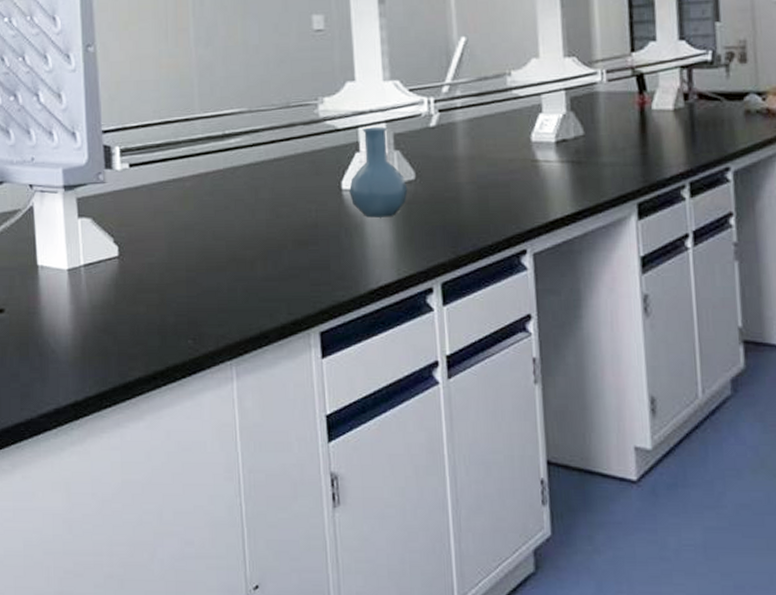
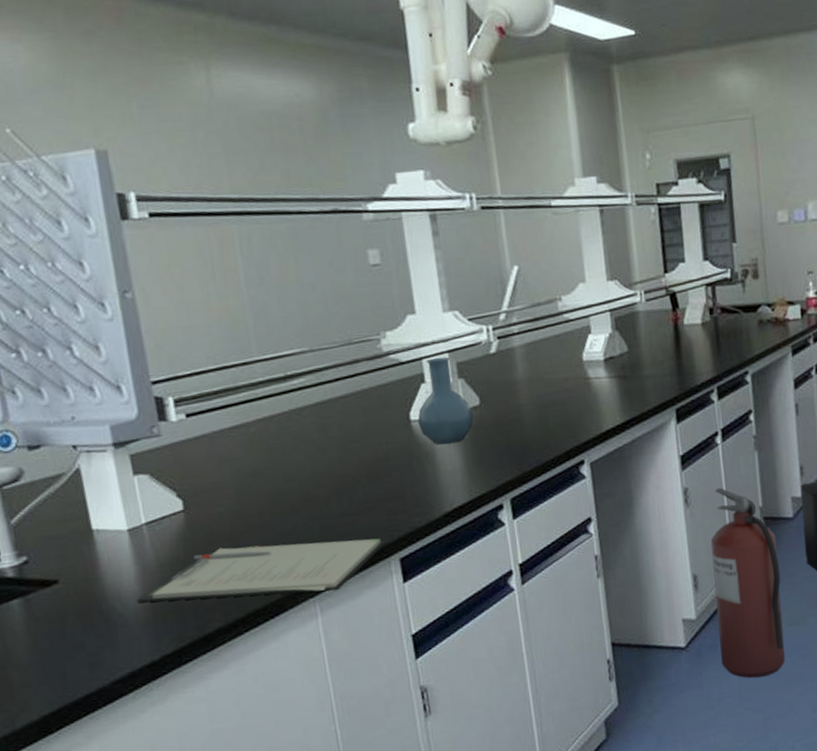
clipboard: none [68,298,307,357] -> present [136,538,386,603]
fire extinguisher: none [674,299,767,534] -> present [710,488,786,678]

